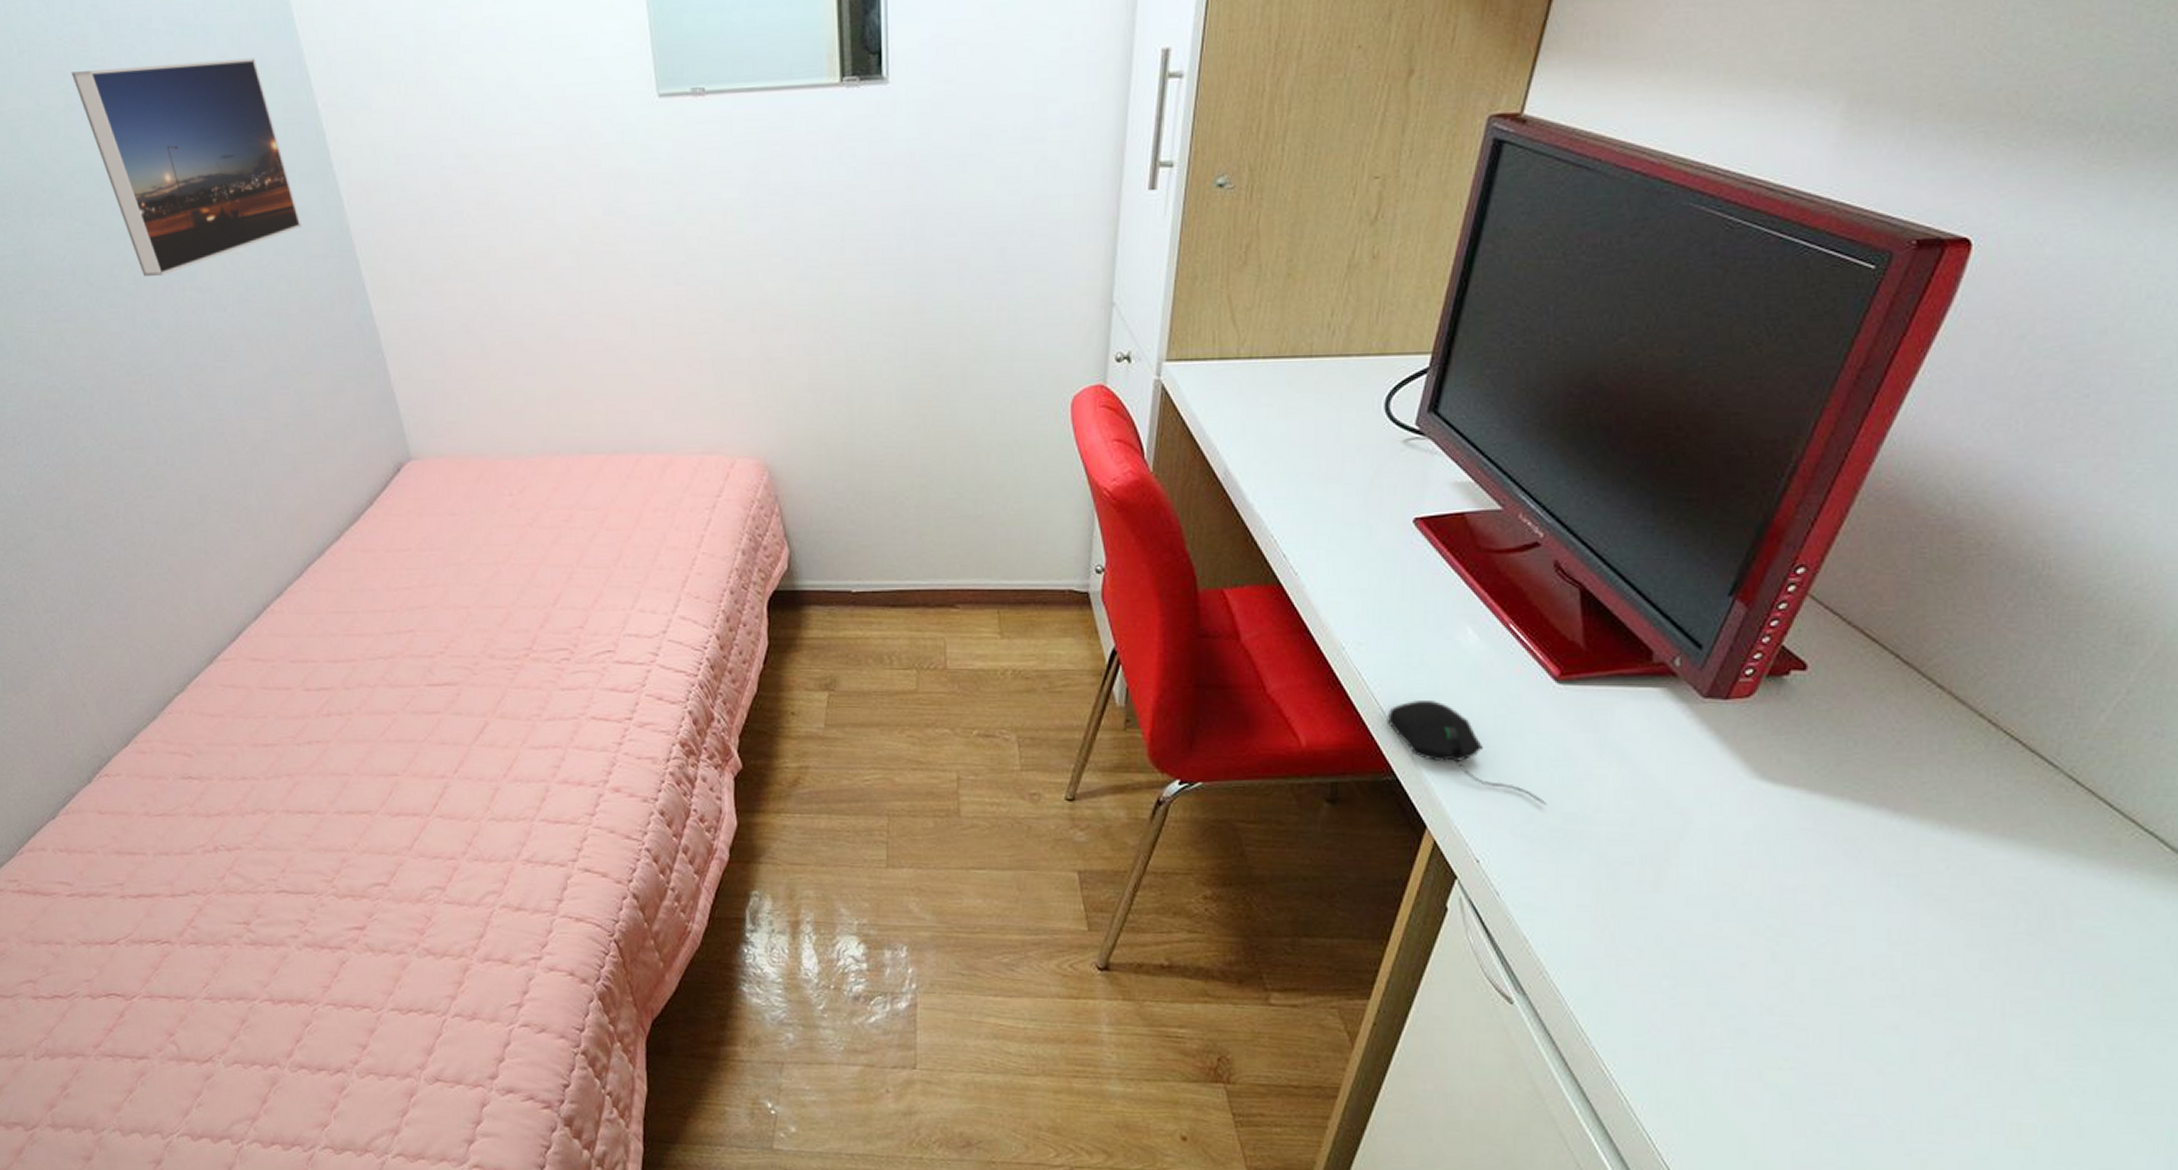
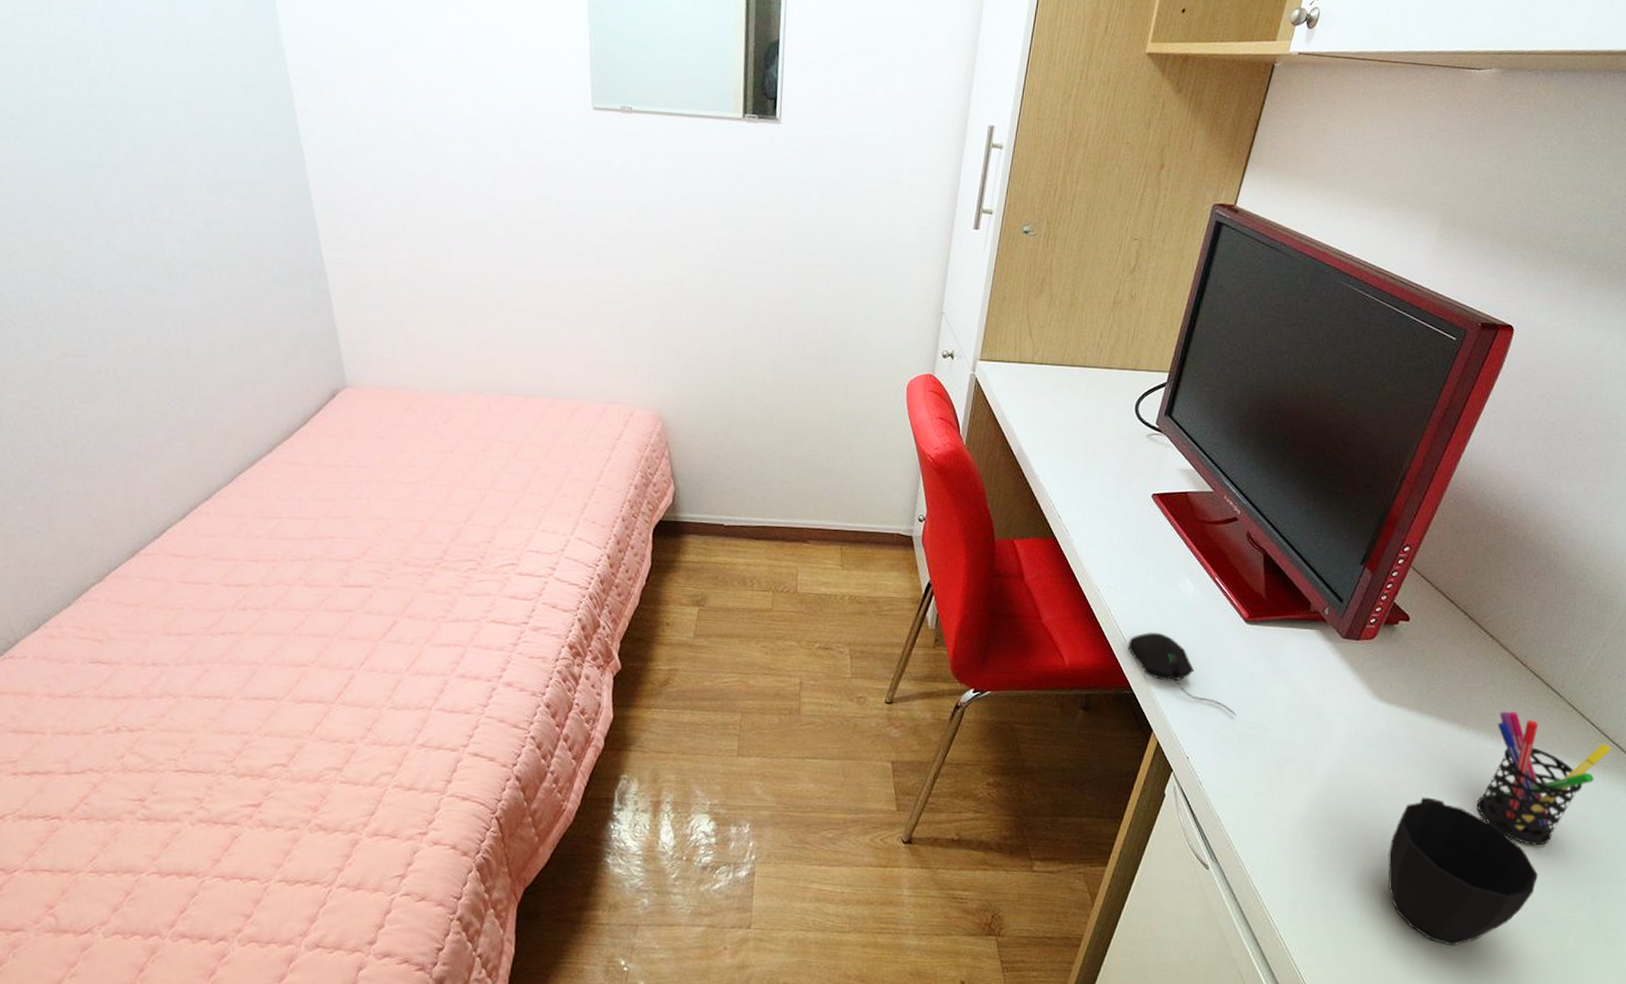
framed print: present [71,58,301,277] -> none [52,17,264,206]
cup: none [1780,909,2019,1109] -> present [1388,797,1538,946]
pen holder: none [1918,790,2143,975] -> present [1476,711,1612,846]

